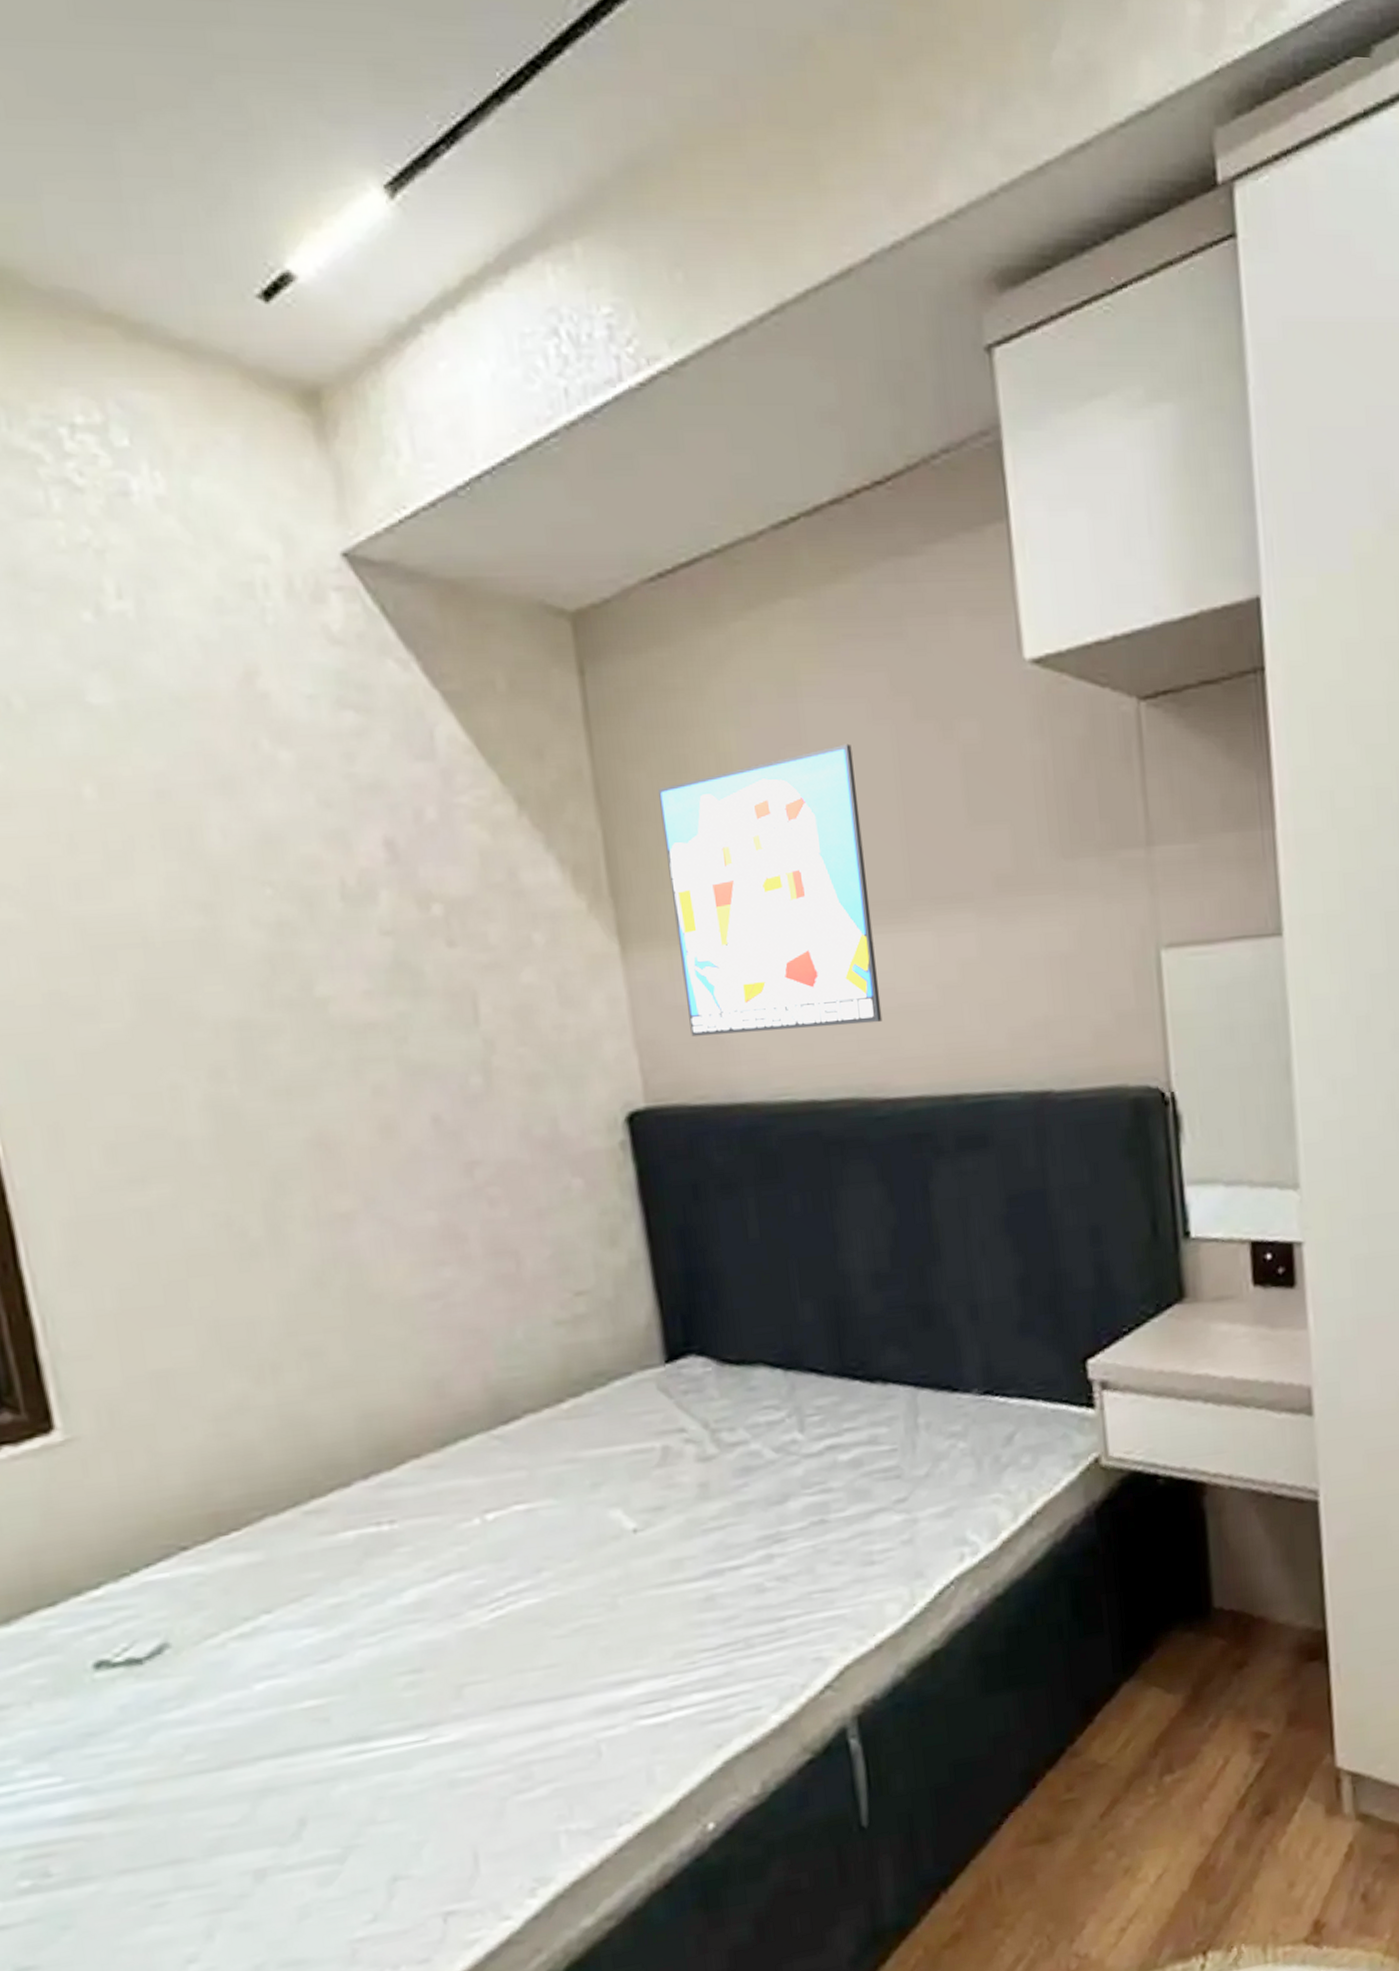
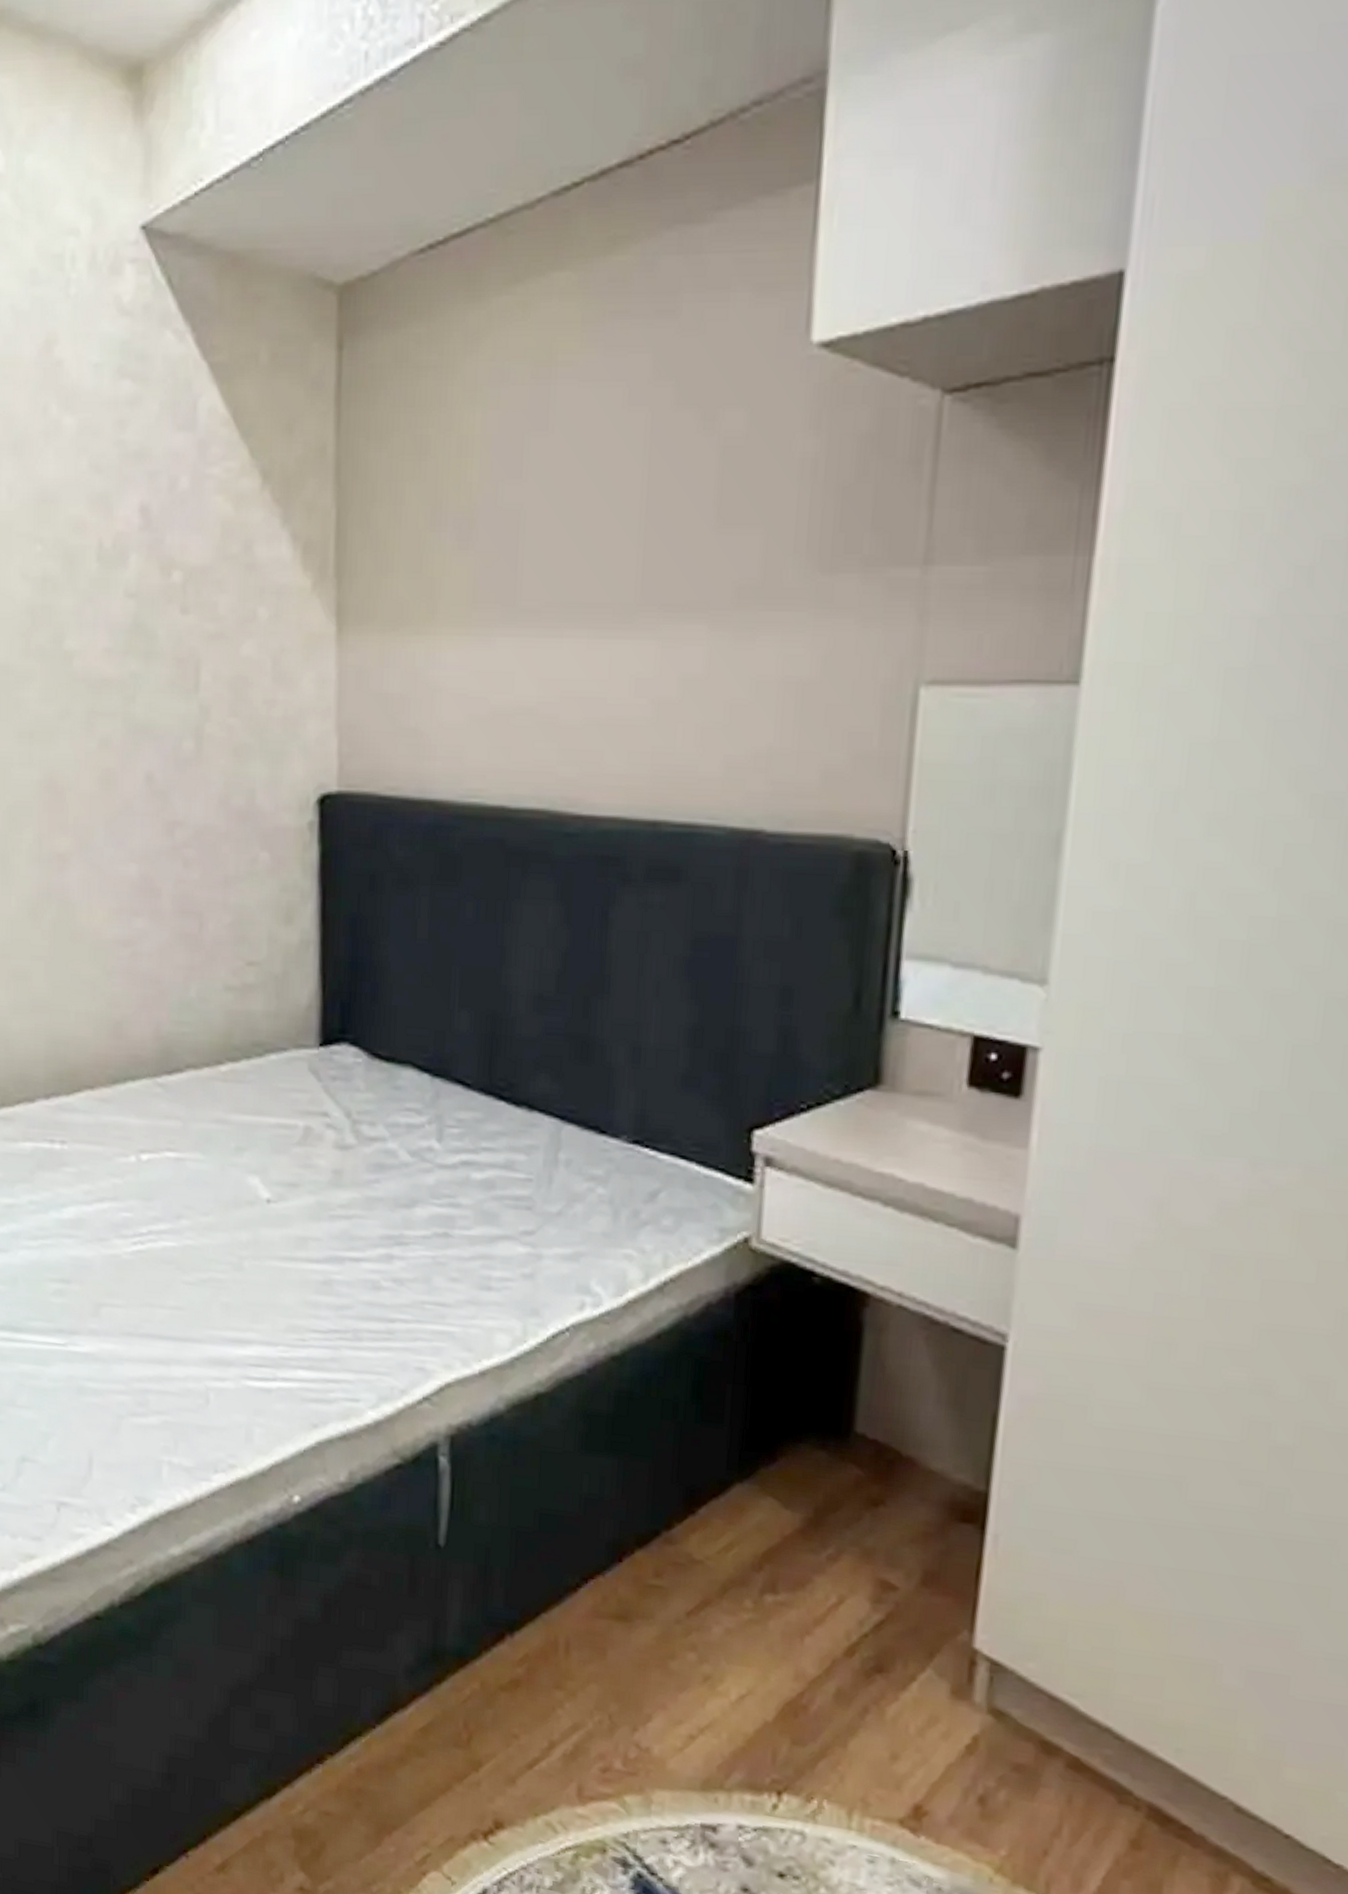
wall art: present [659,743,883,1037] -> none [391,431,601,733]

